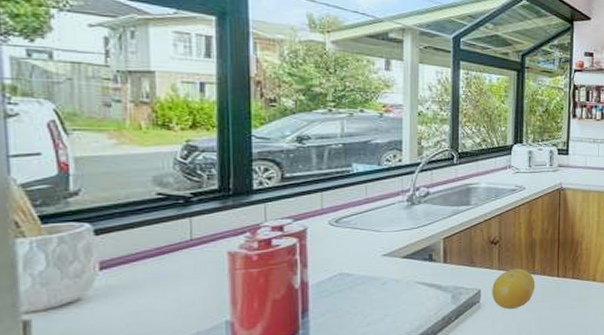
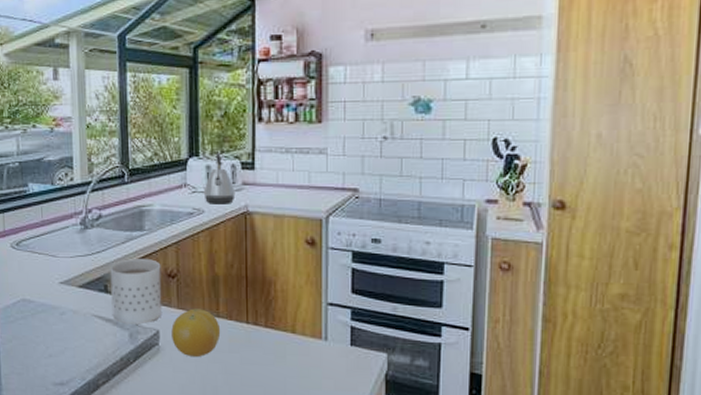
mug: none [436,229,485,288] -> present [110,259,163,325]
kettle: none [525,140,552,182] -> present [203,152,236,204]

